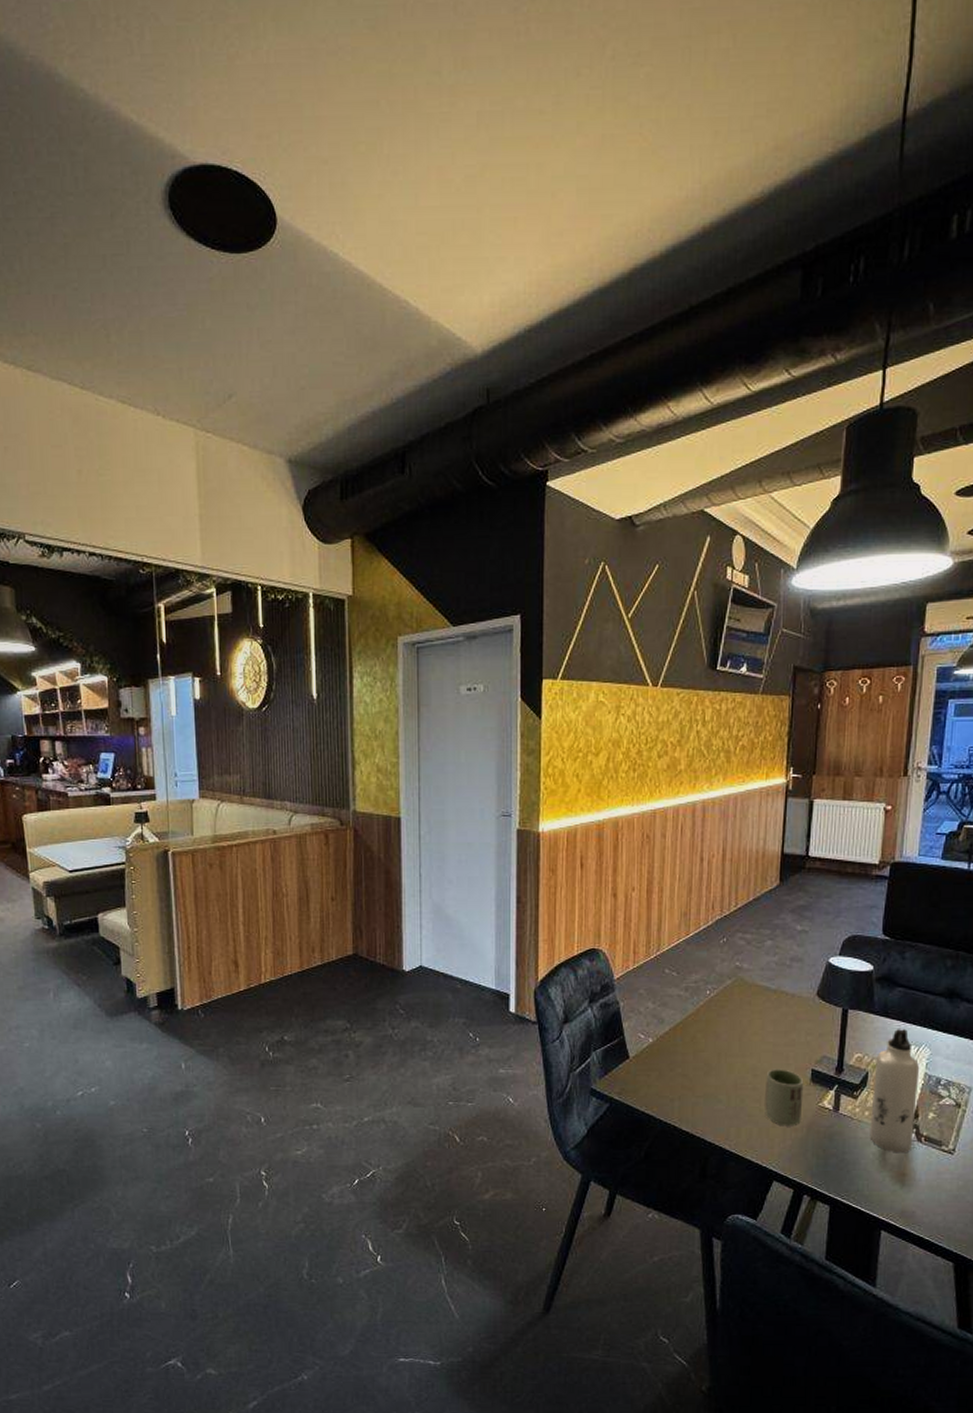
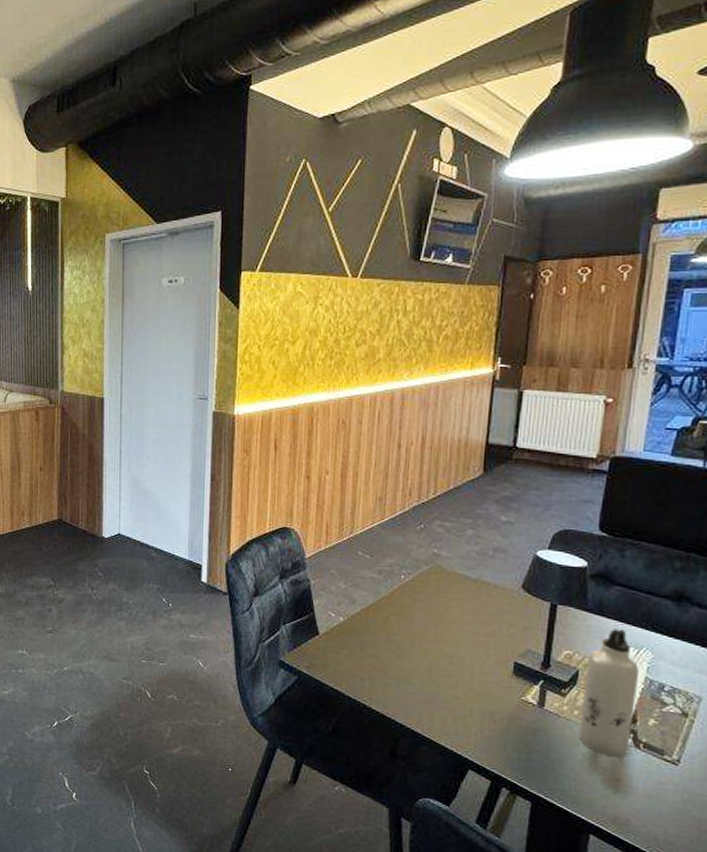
cup: present [765,1069,804,1127] -> none [461,658,505,718]

